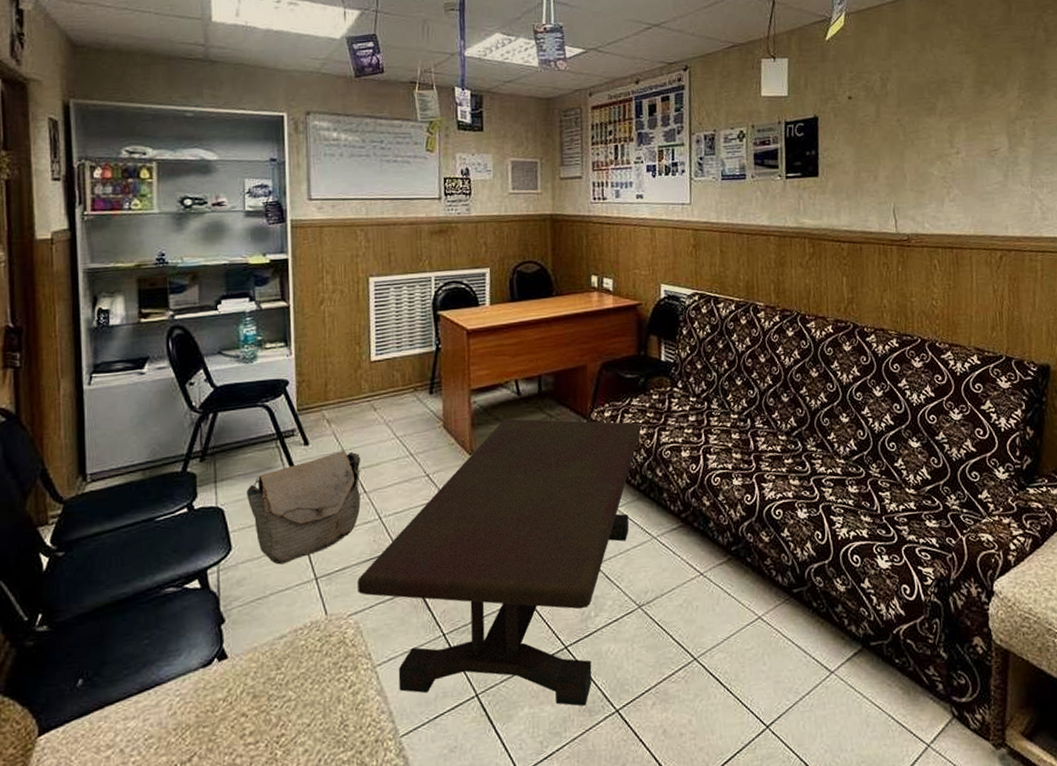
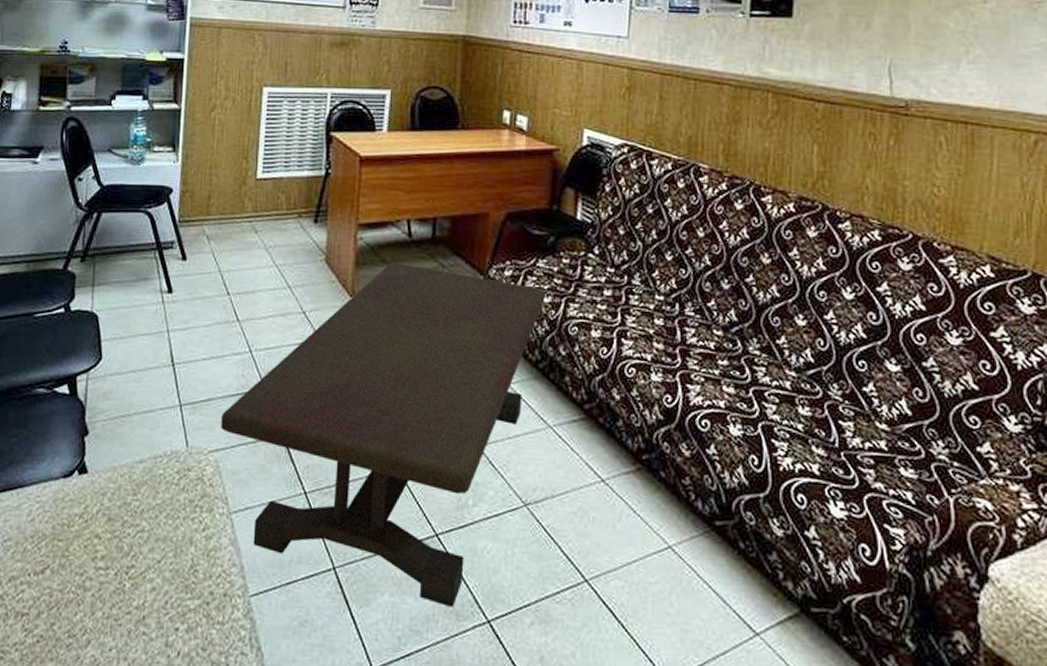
bag: present [246,451,361,565] -> none [121,271,237,384]

